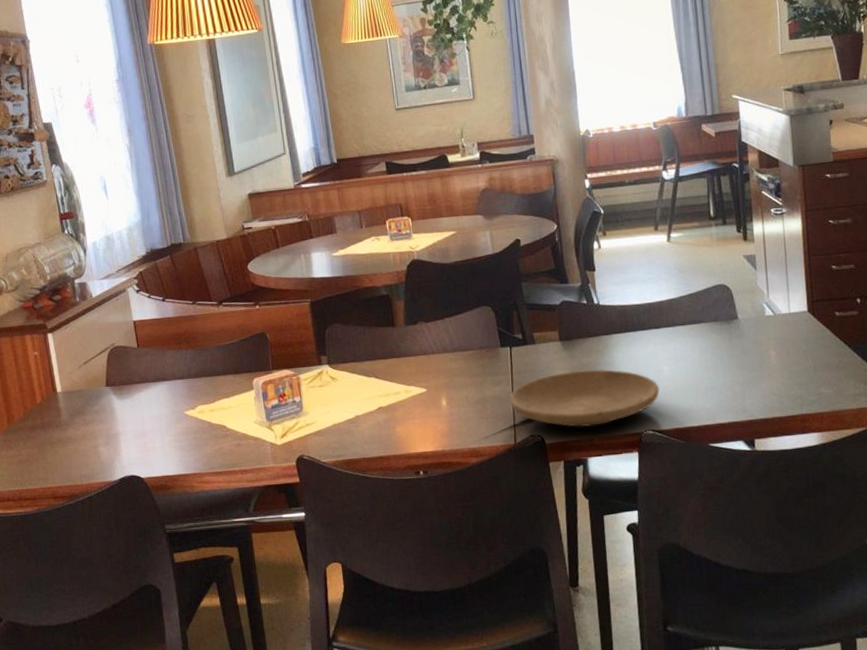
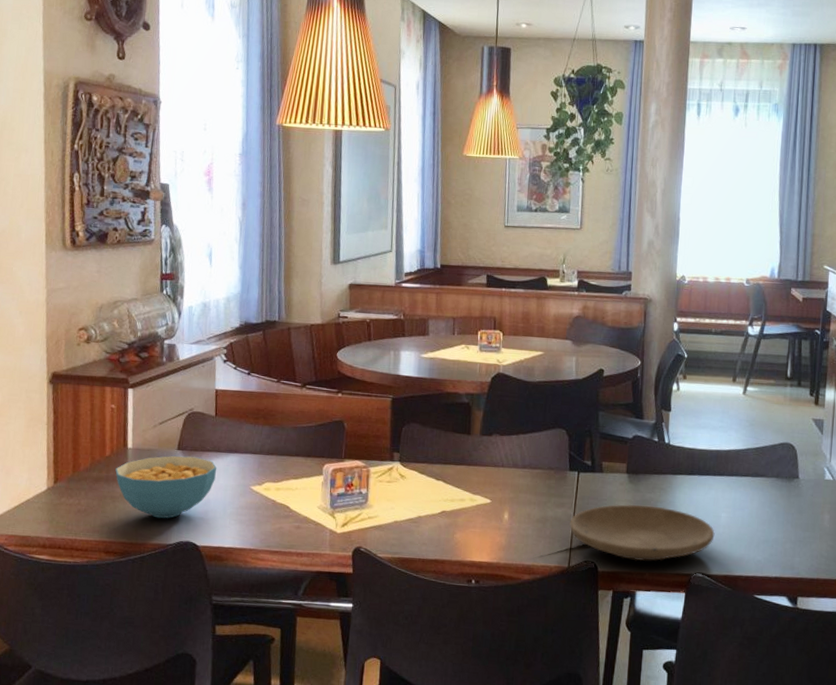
cereal bowl: none [49,391,149,457] -> present [115,455,217,519]

